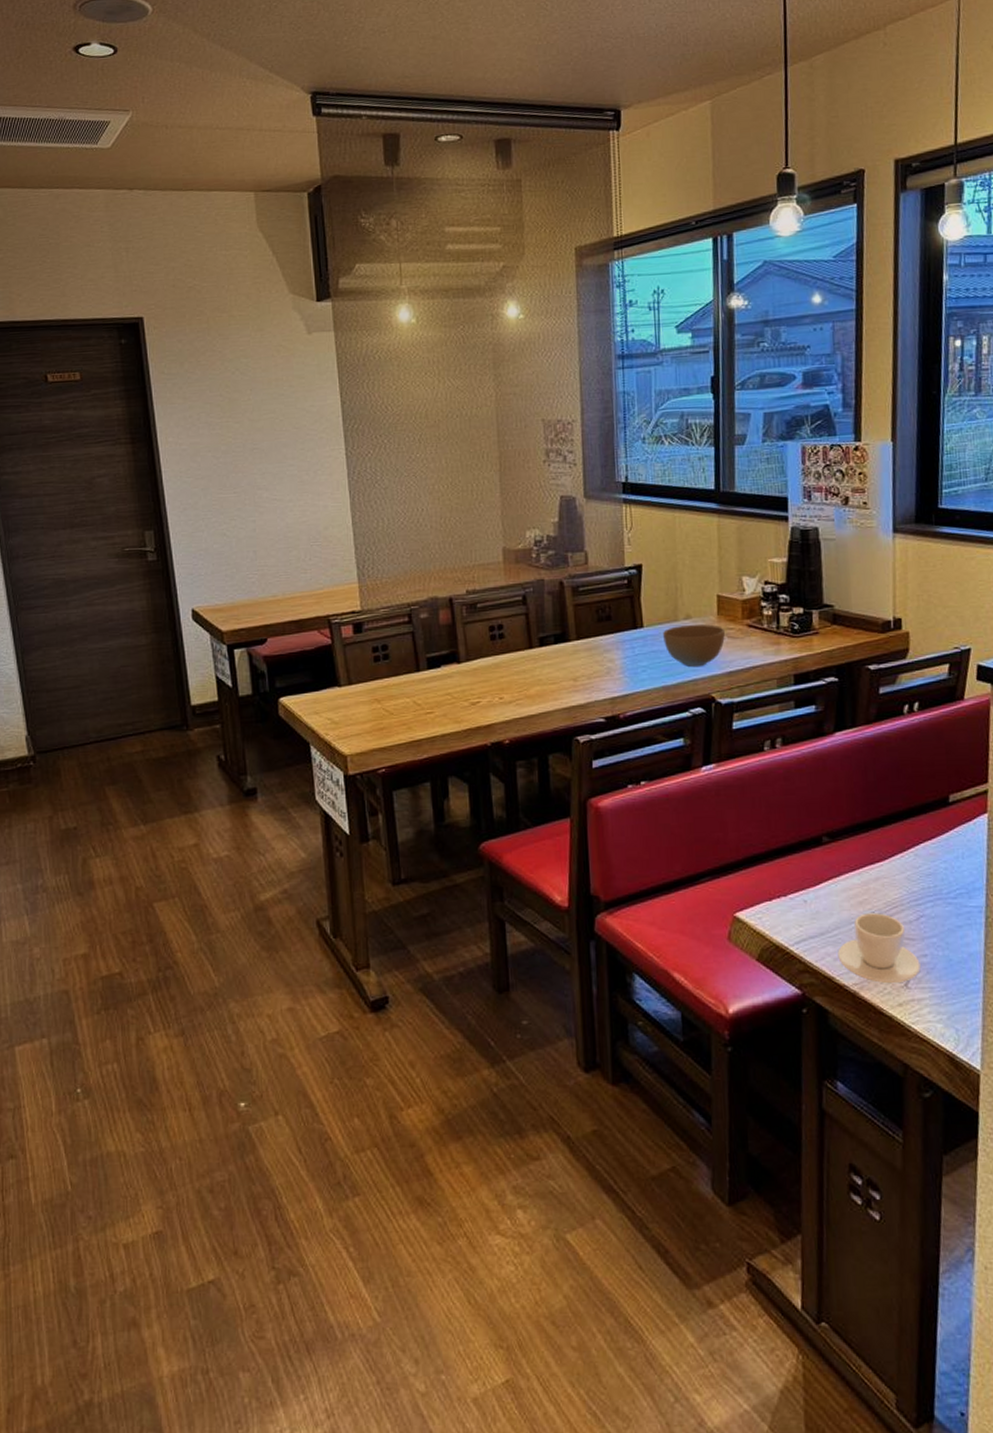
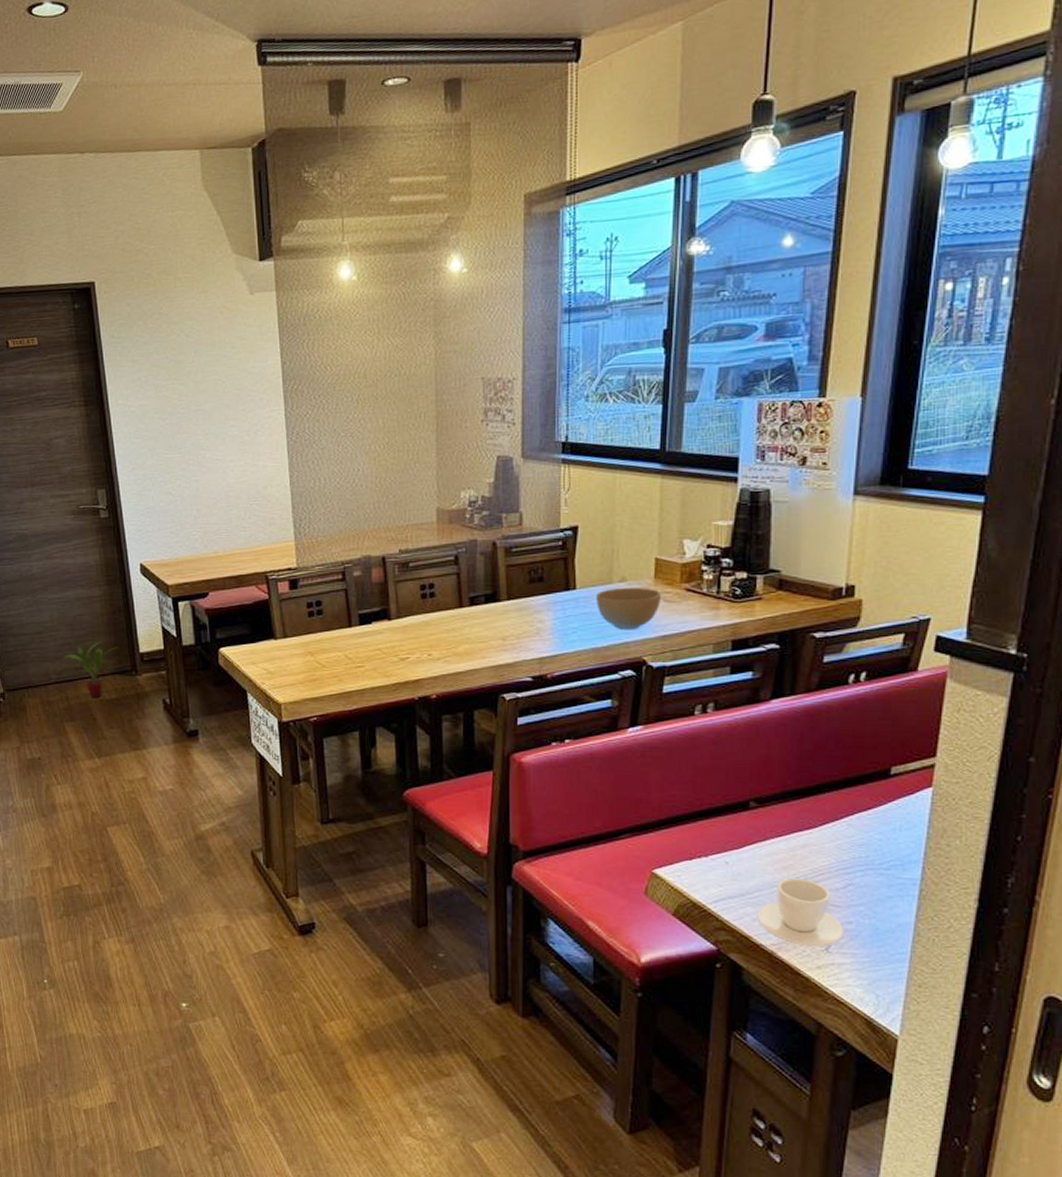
potted plant: none [104,693,168,757] -> present [63,641,119,698]

